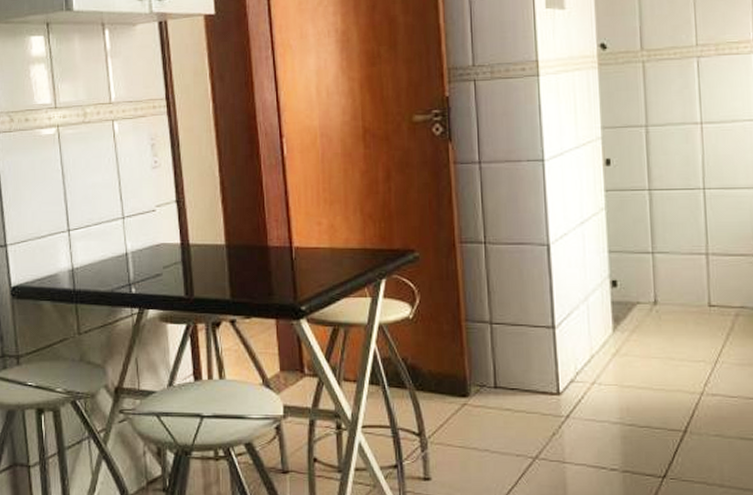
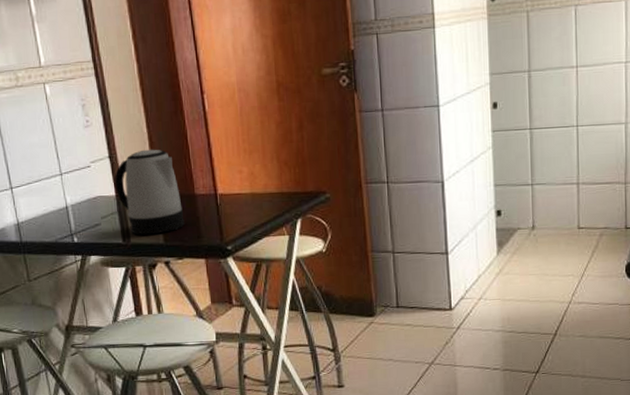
kettle: none [181,194,255,289] -> present [115,149,185,235]

